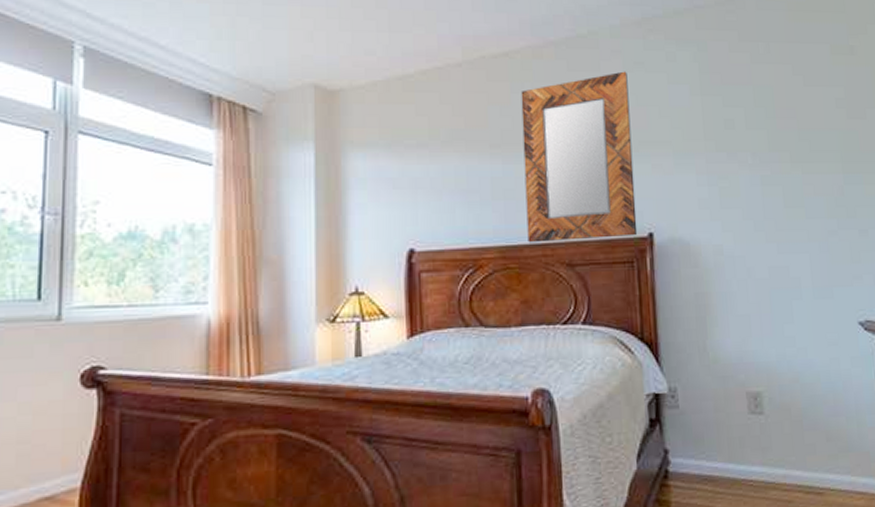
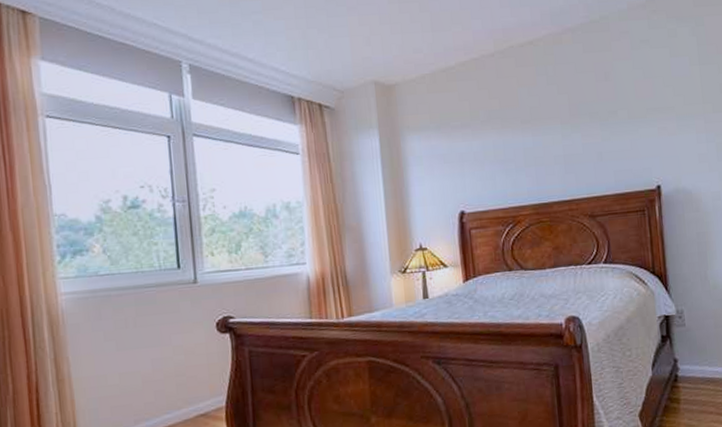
home mirror: present [521,71,638,243] -> none [545,49,648,200]

